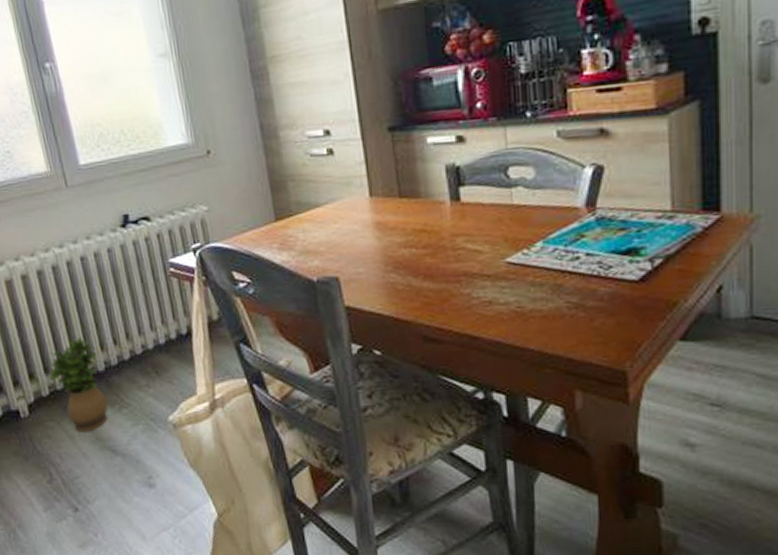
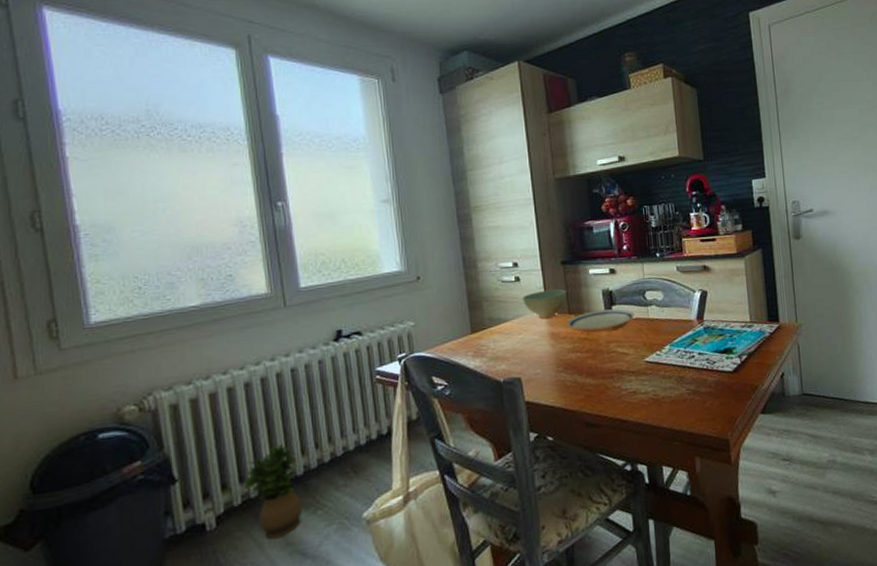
bowl: none [336,164,396,203] -> present [521,289,567,319]
plate: none [396,190,491,224] -> present [566,308,634,334]

